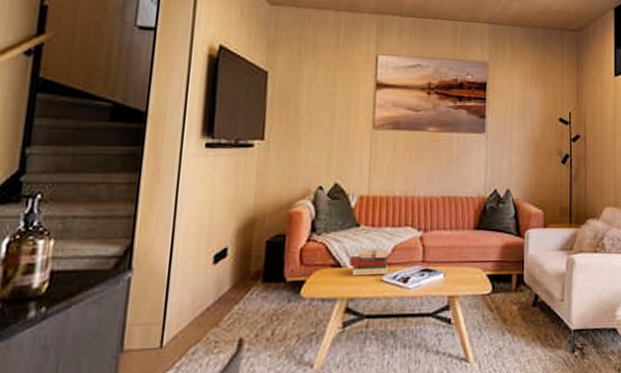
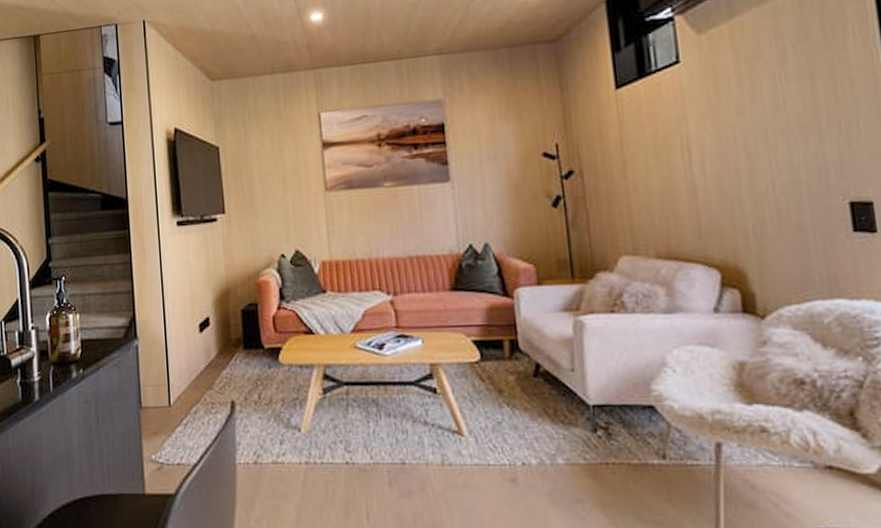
books: present [349,248,389,276] -> none [321,314,362,343]

